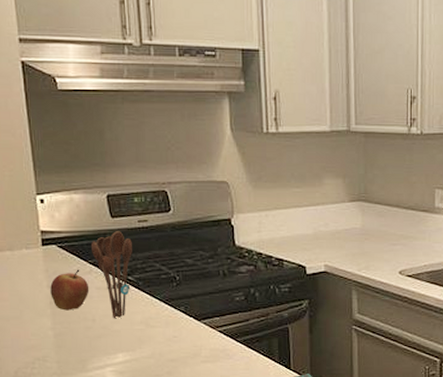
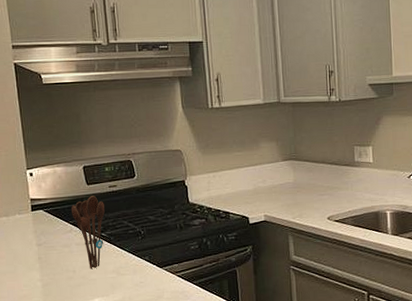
apple: present [50,269,89,311] -> none [38,229,70,264]

